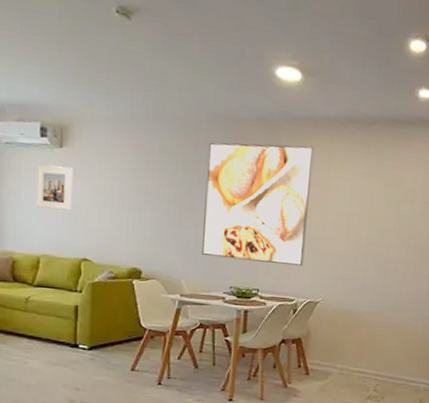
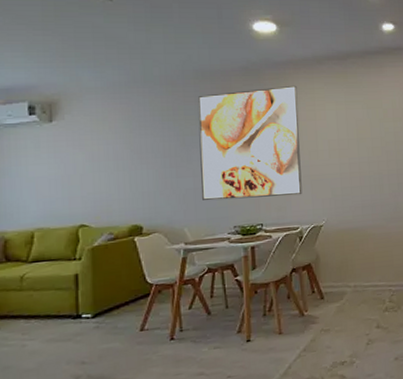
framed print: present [36,165,73,211] -> none [27,139,65,183]

